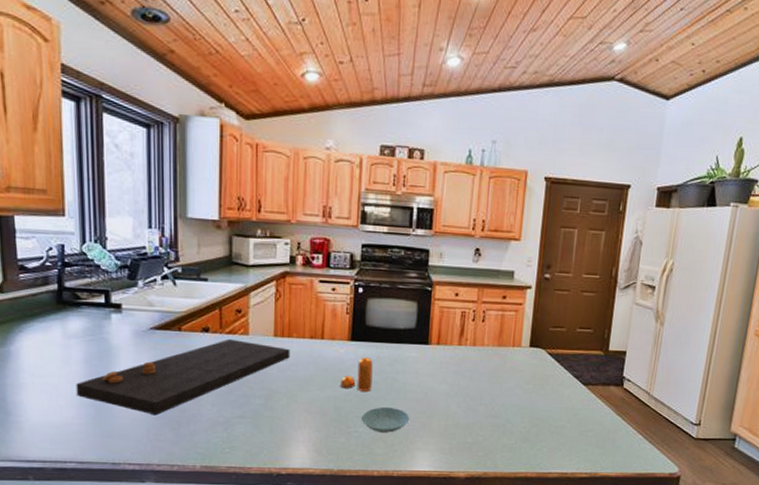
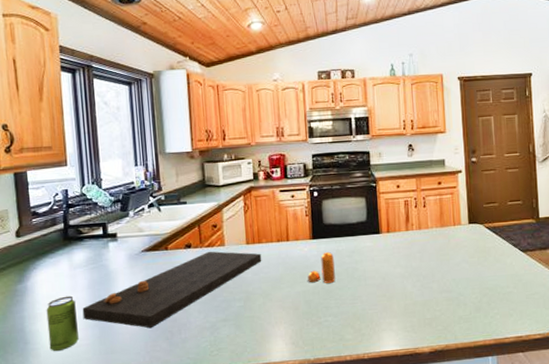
beverage can: none [32,367,70,427] -> present [46,295,79,351]
saucer: present [361,407,410,433] -> none [329,294,373,319]

